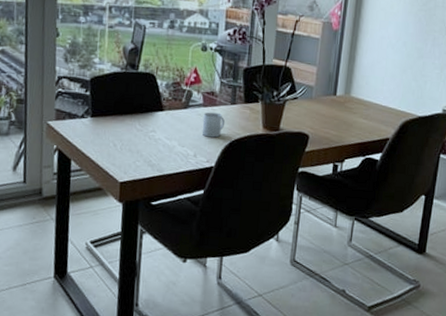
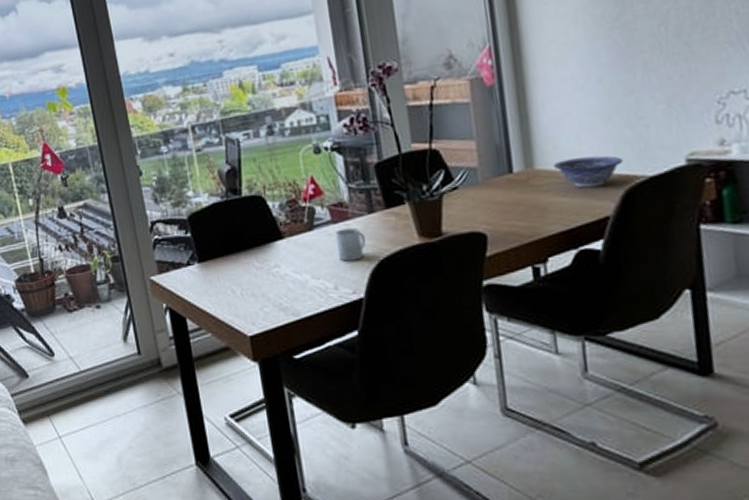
decorative bowl: none [363,93,406,117] -> present [554,155,623,188]

